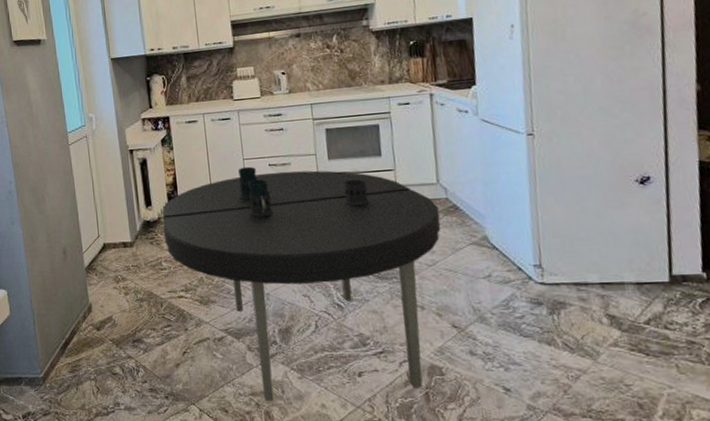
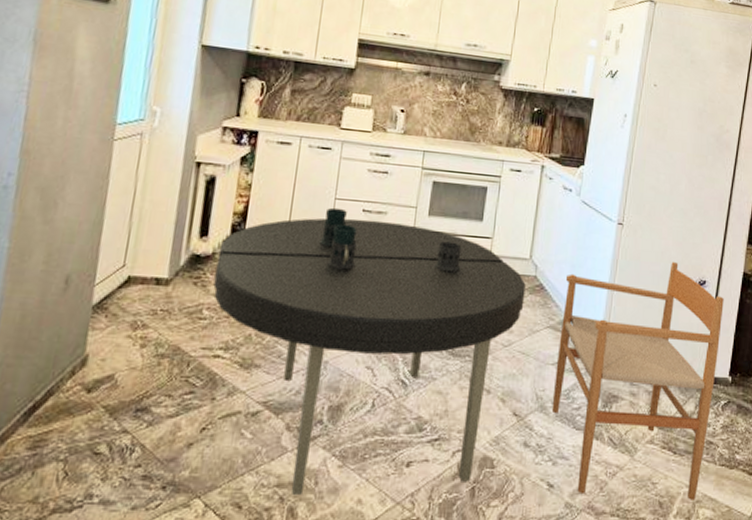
chair: none [480,163,686,401] -> present [551,262,724,500]

